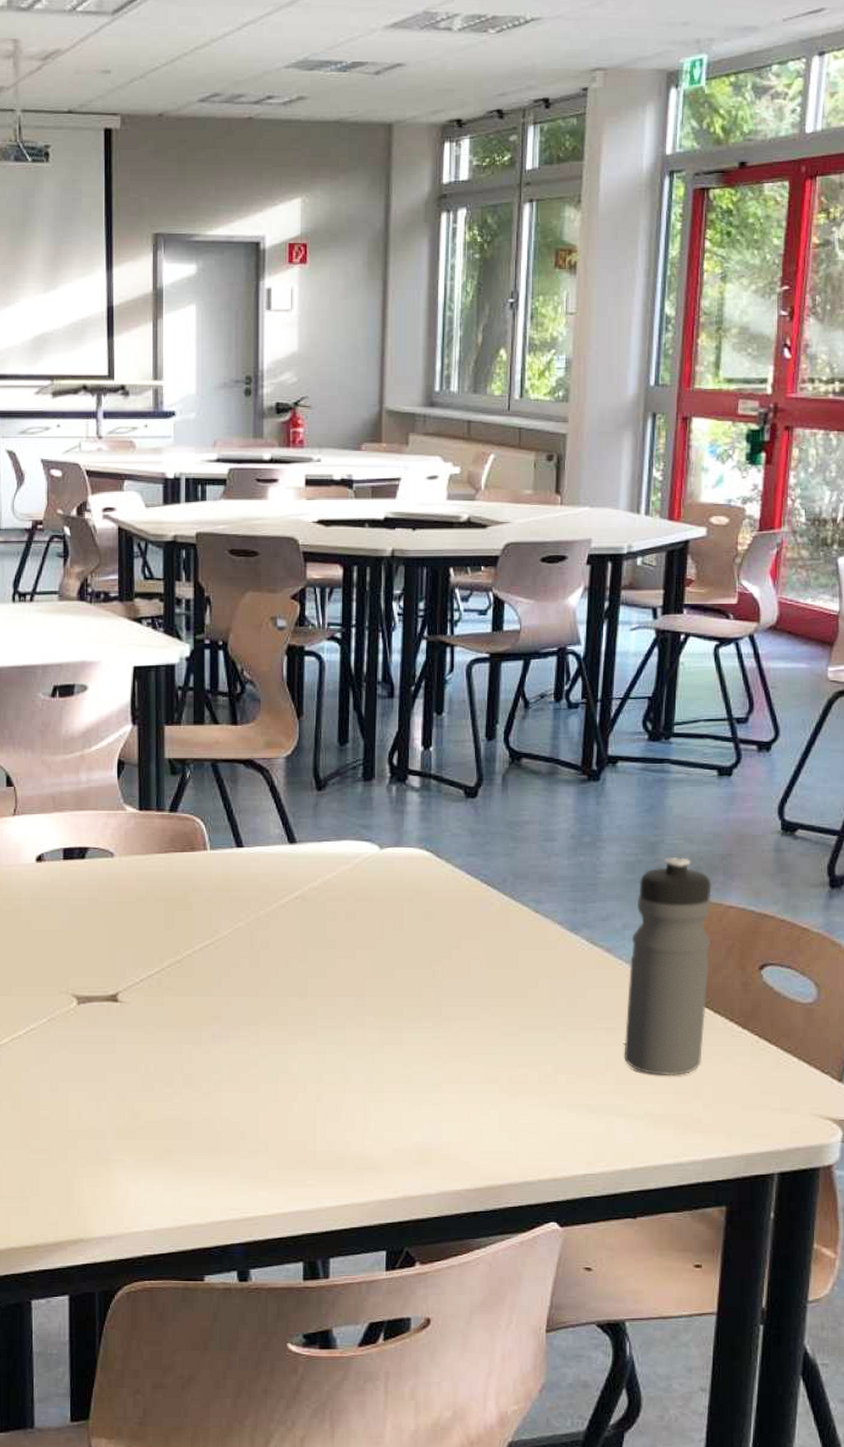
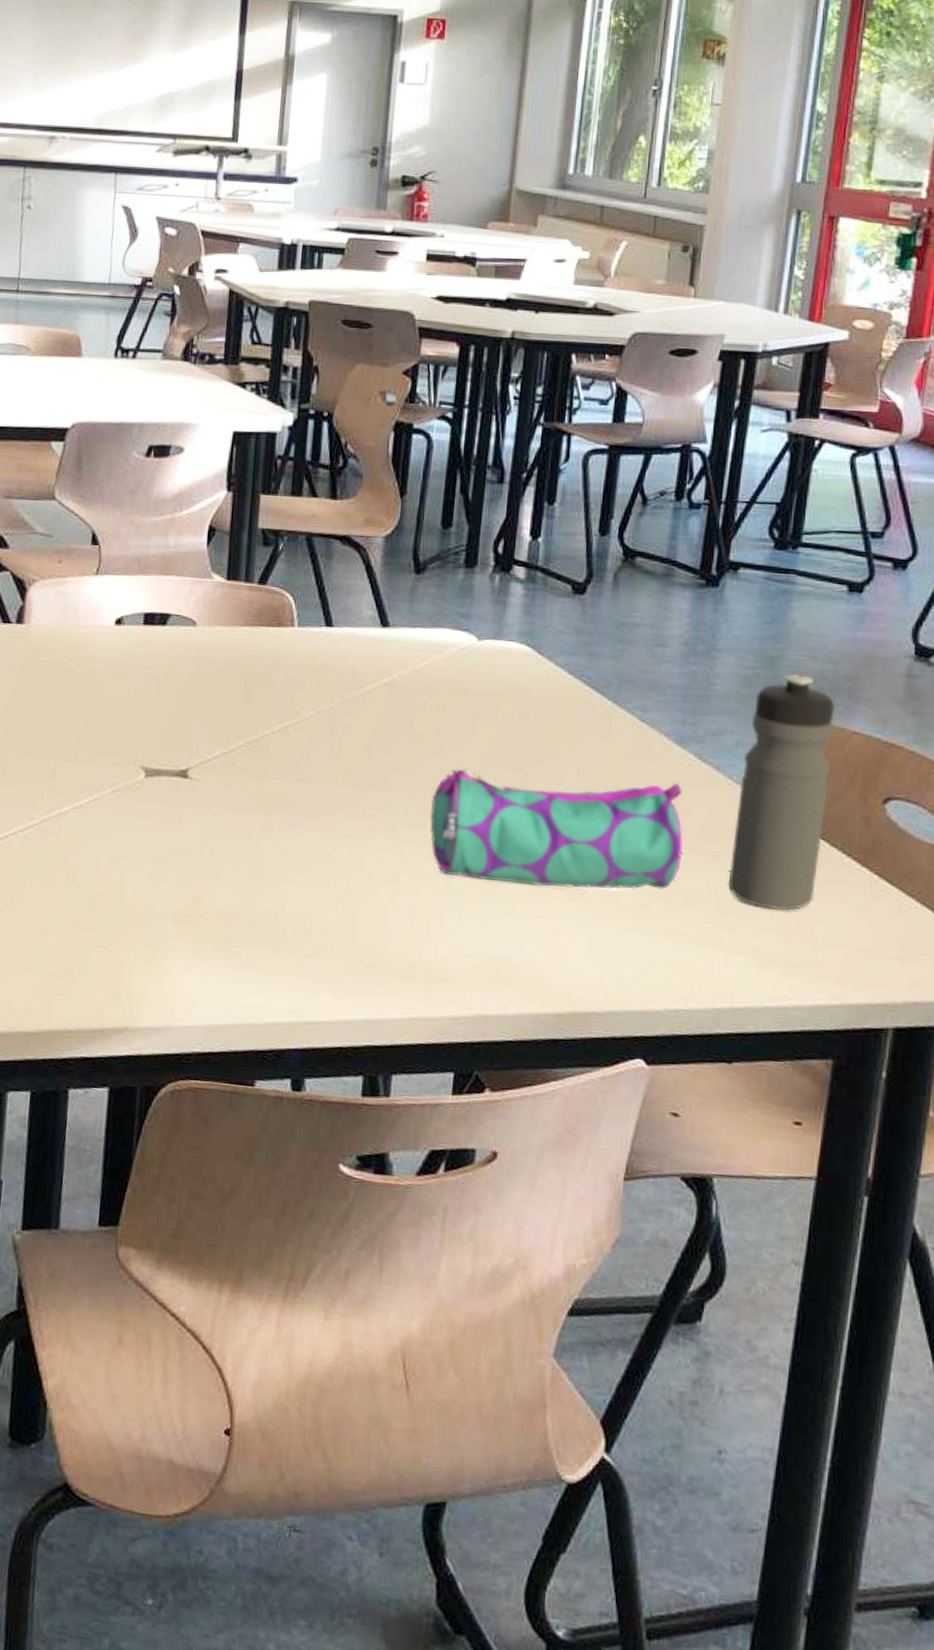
pencil case: none [348,967,581,1073] -> present [430,768,683,890]

